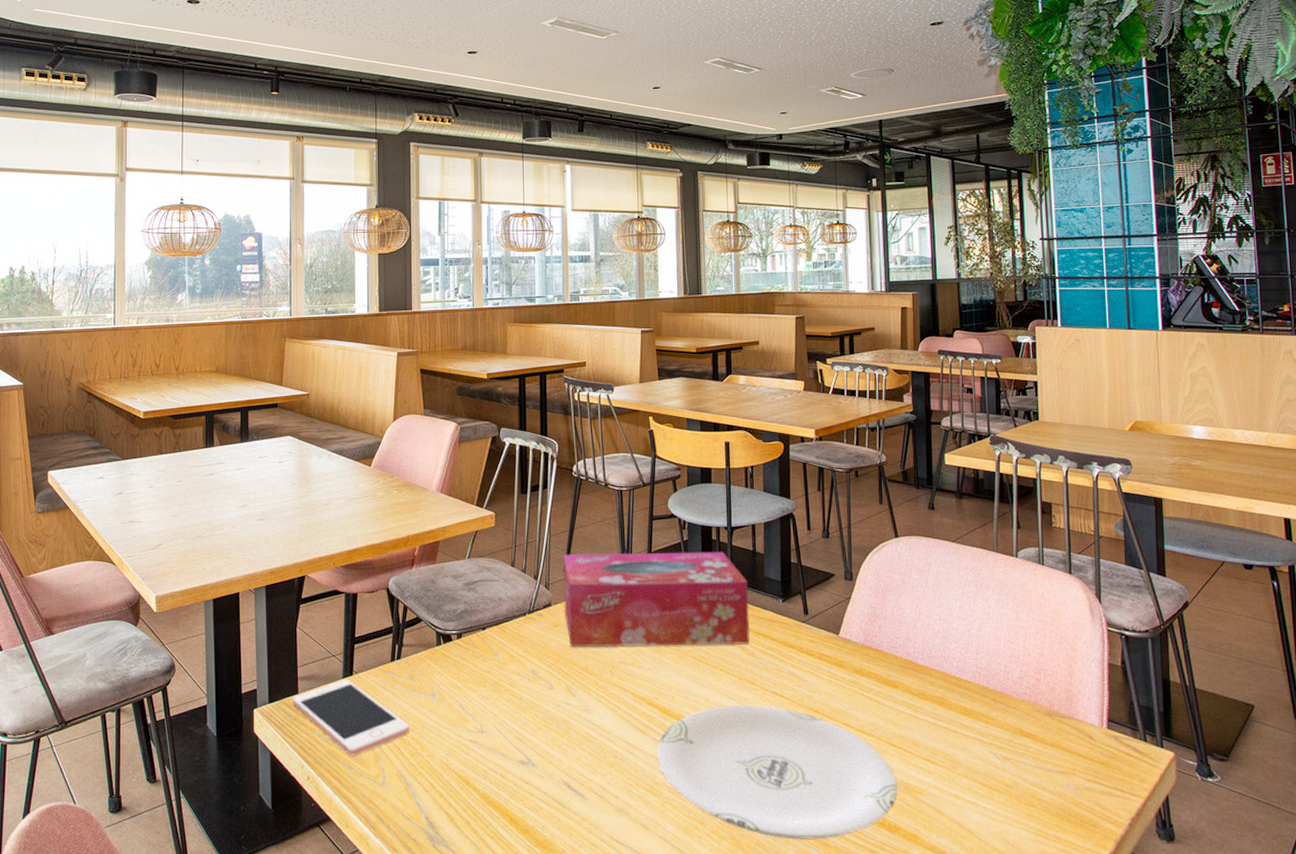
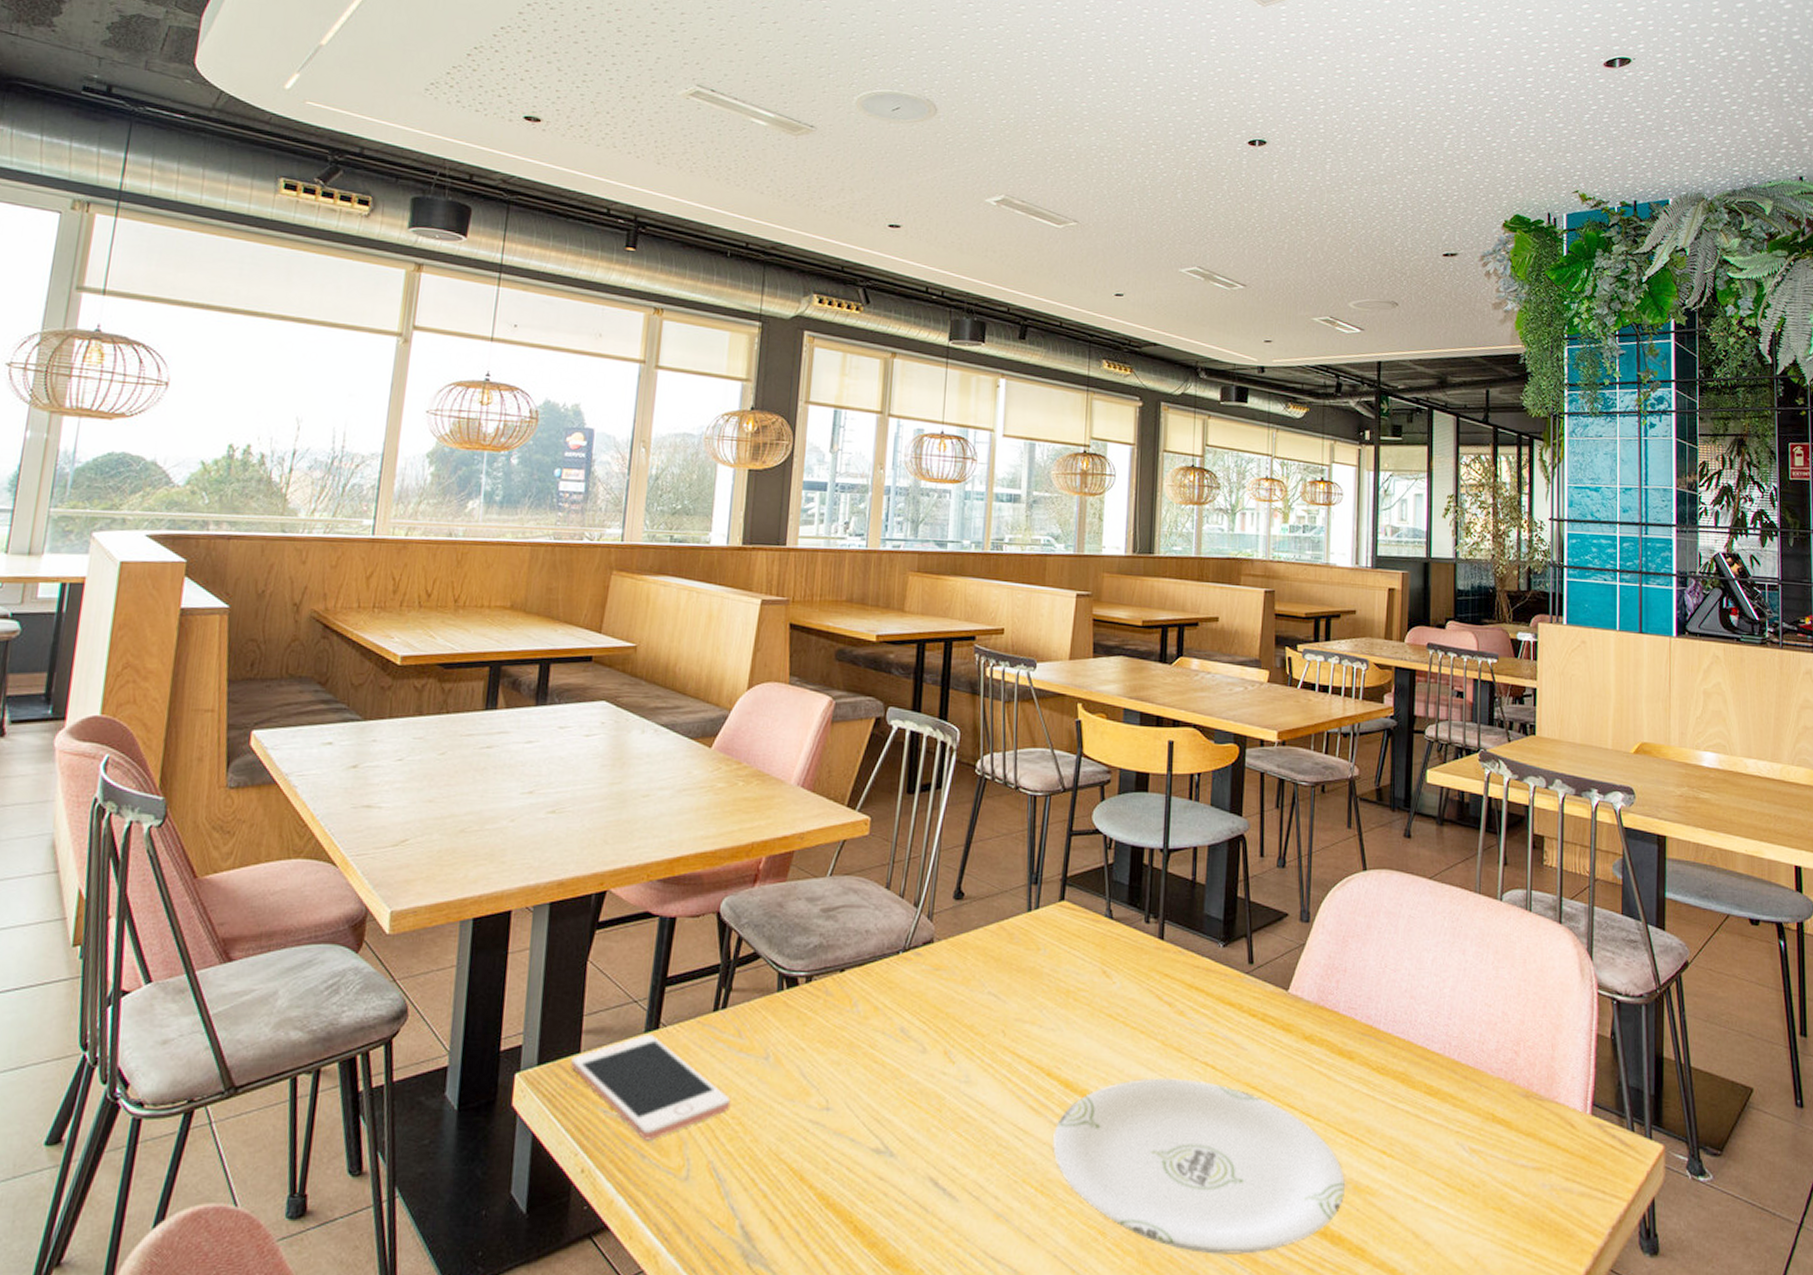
tissue box: present [563,551,750,648] -> none [949,875,1183,1001]

